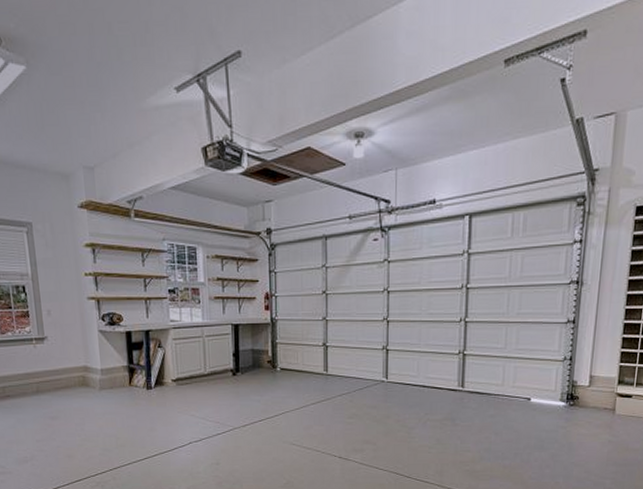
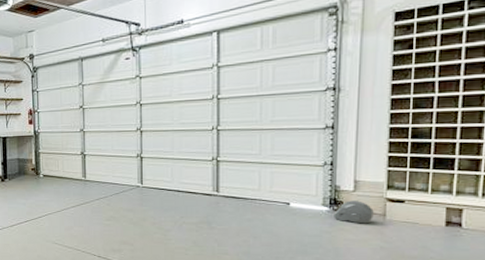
helmet: none [569,395,605,419] -> present [334,200,374,224]

